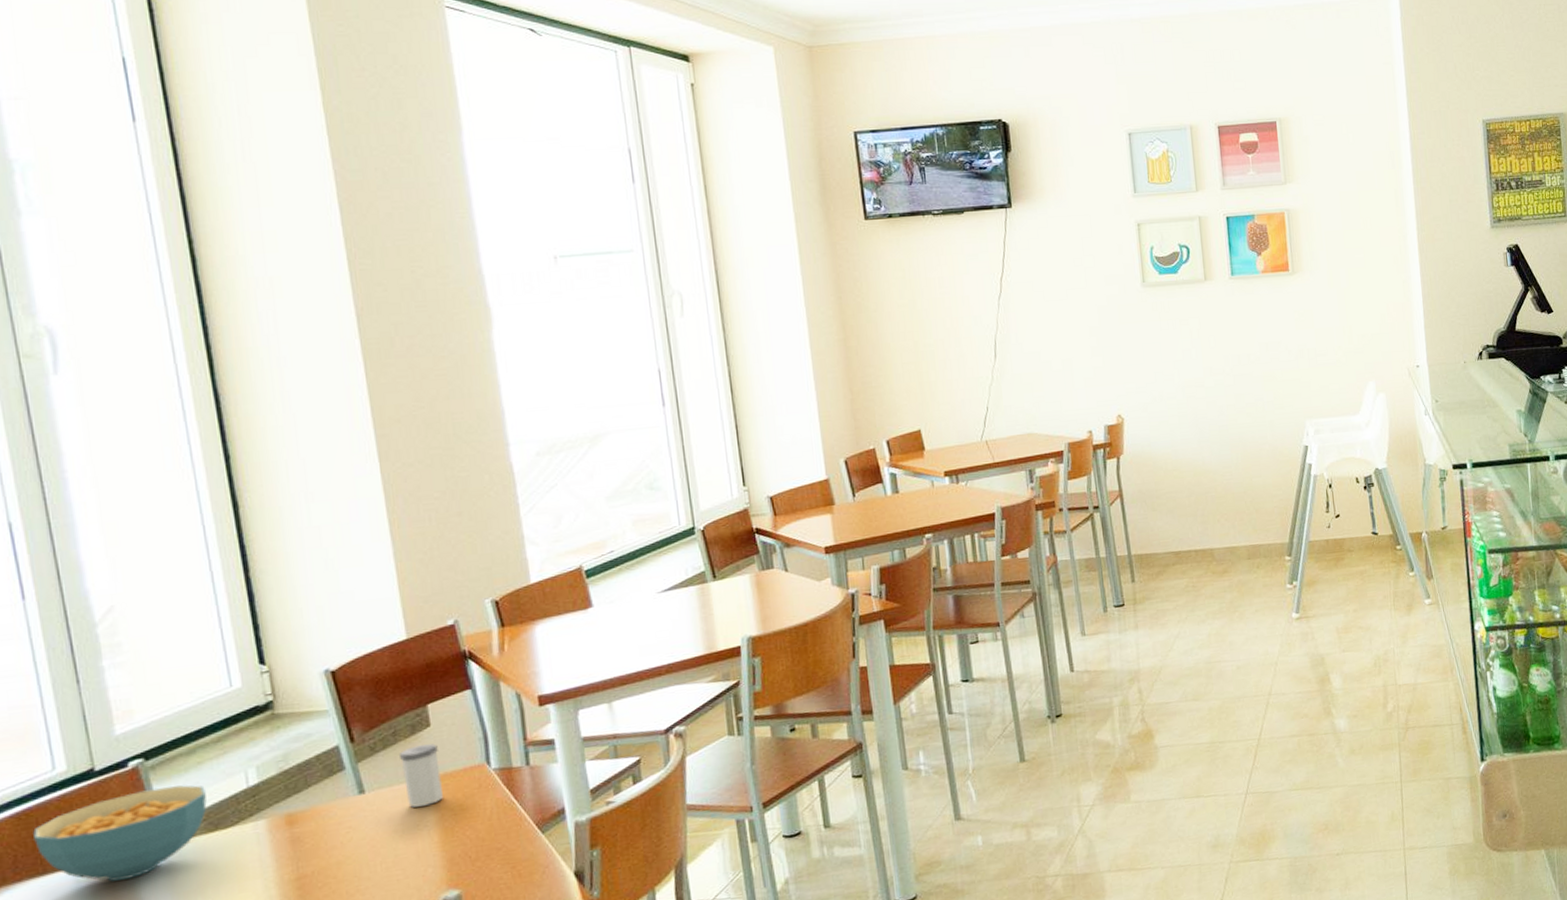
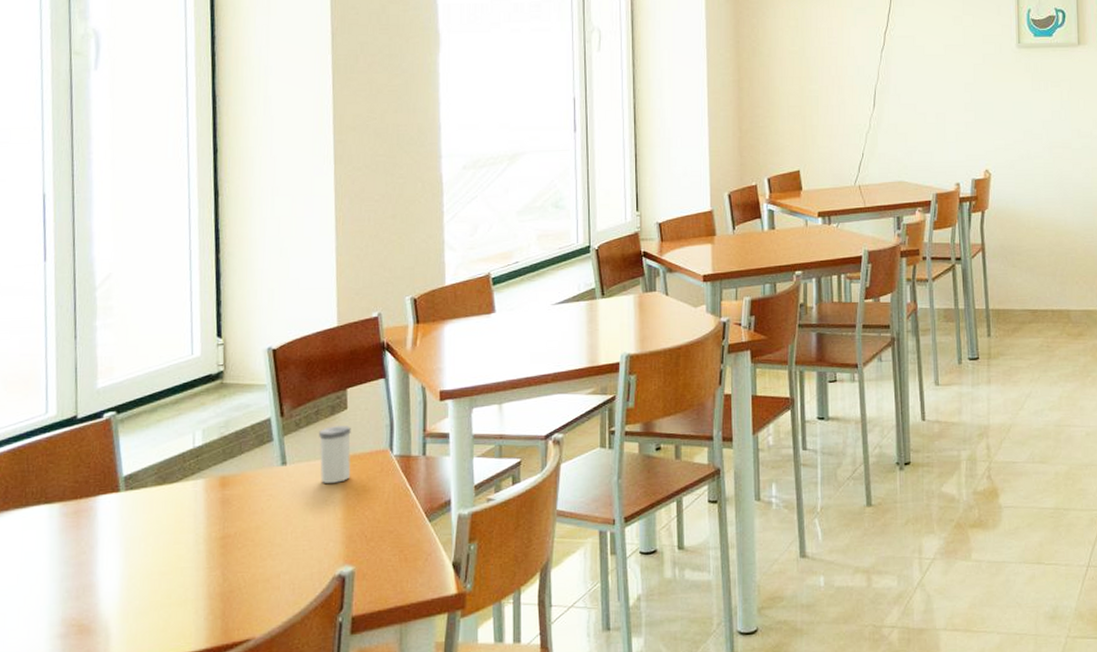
cereal bowl: present [33,785,207,882] -> none [23,439,160,520]

